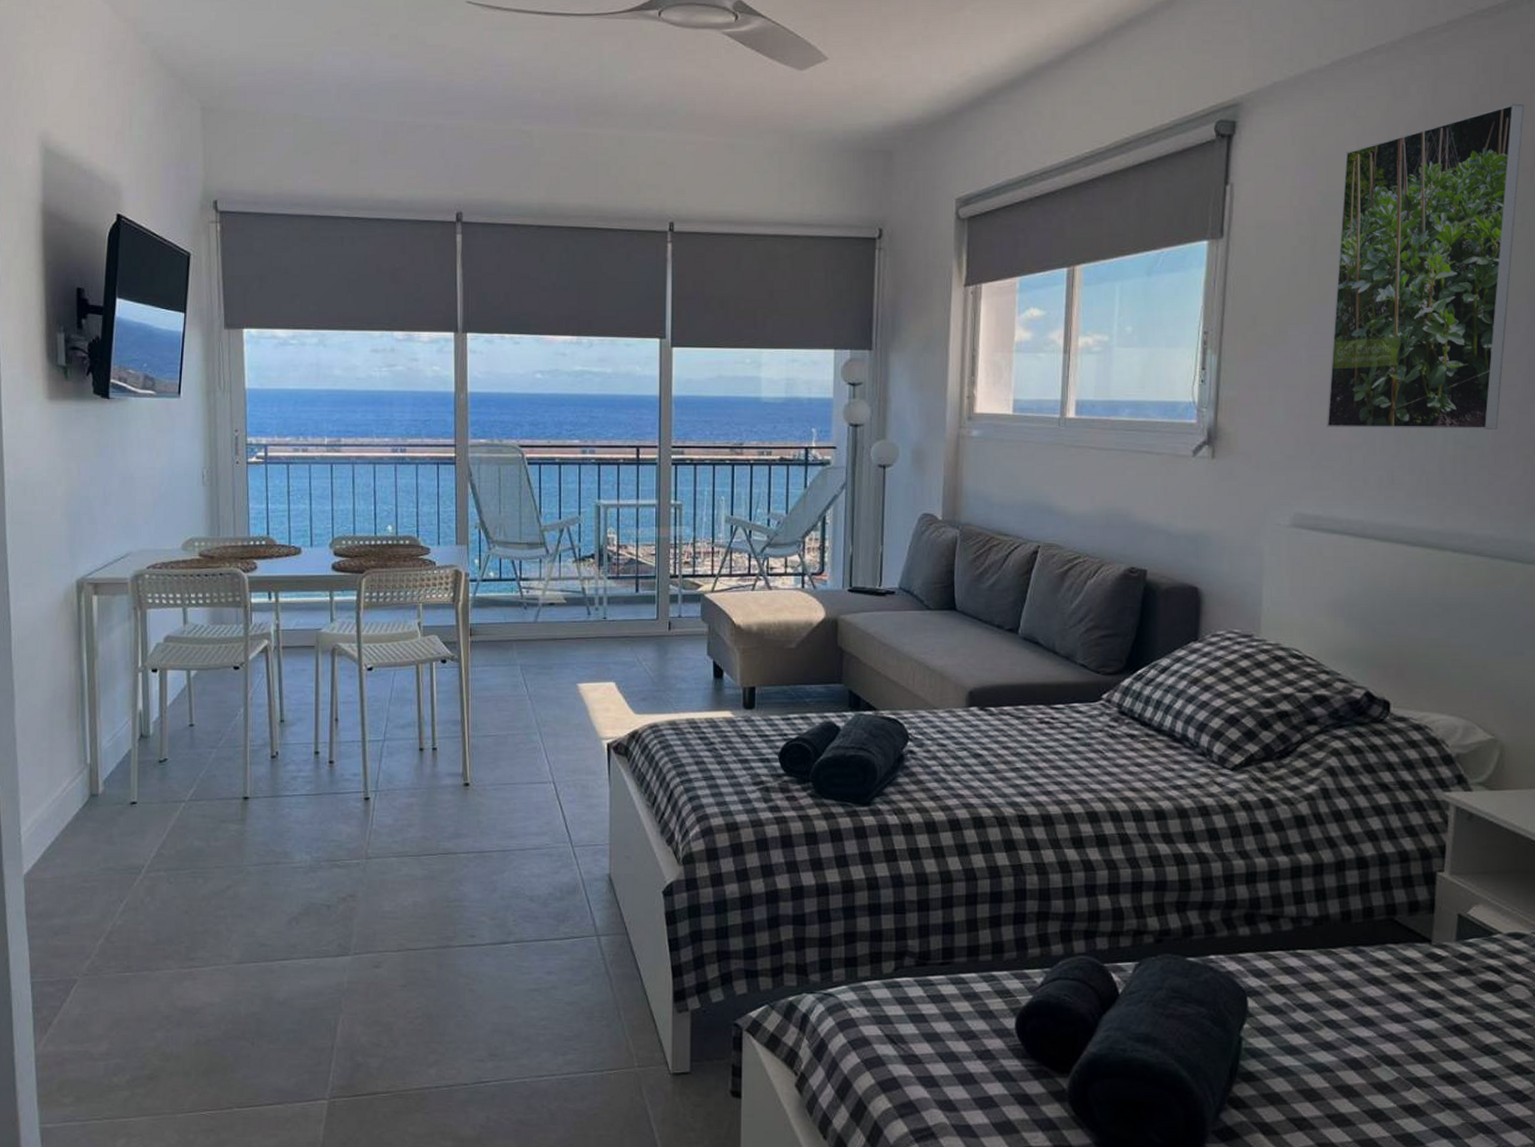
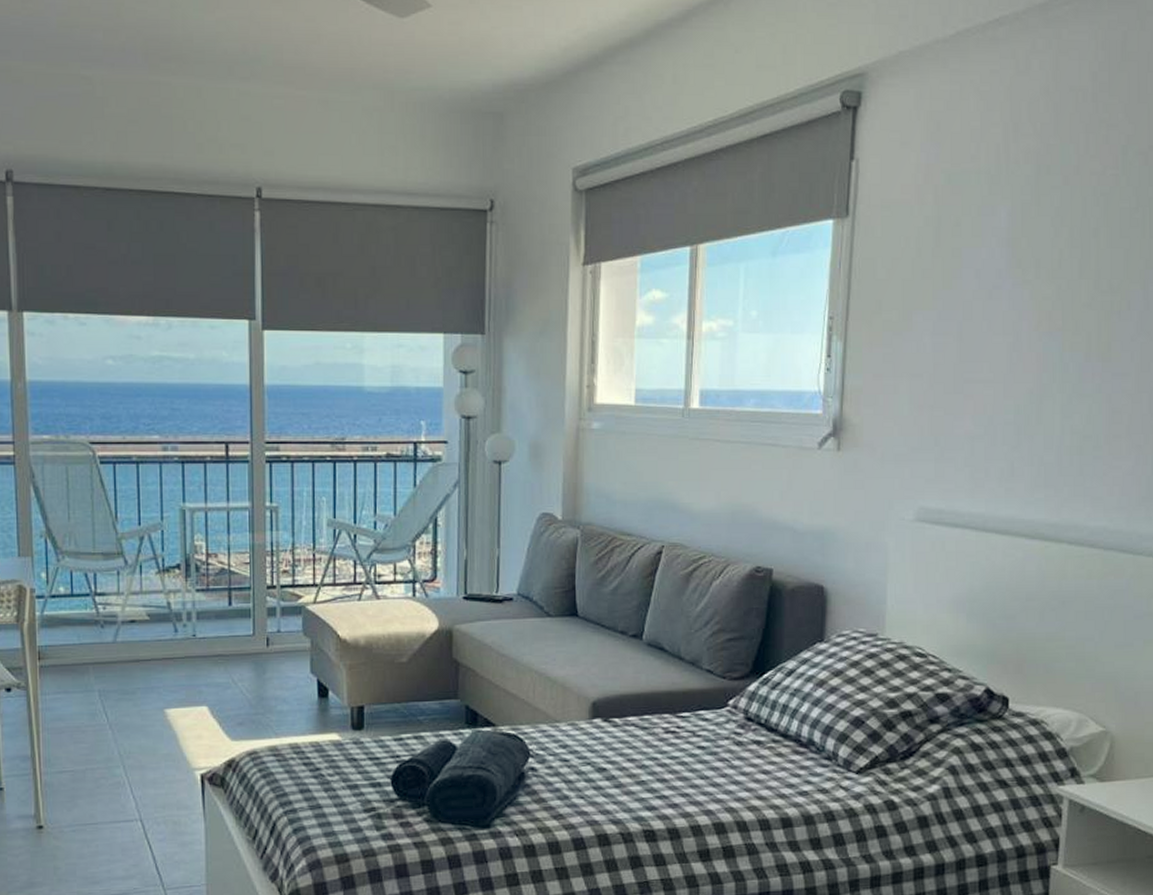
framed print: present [1327,103,1524,430] -> none [950,83,1140,420]

